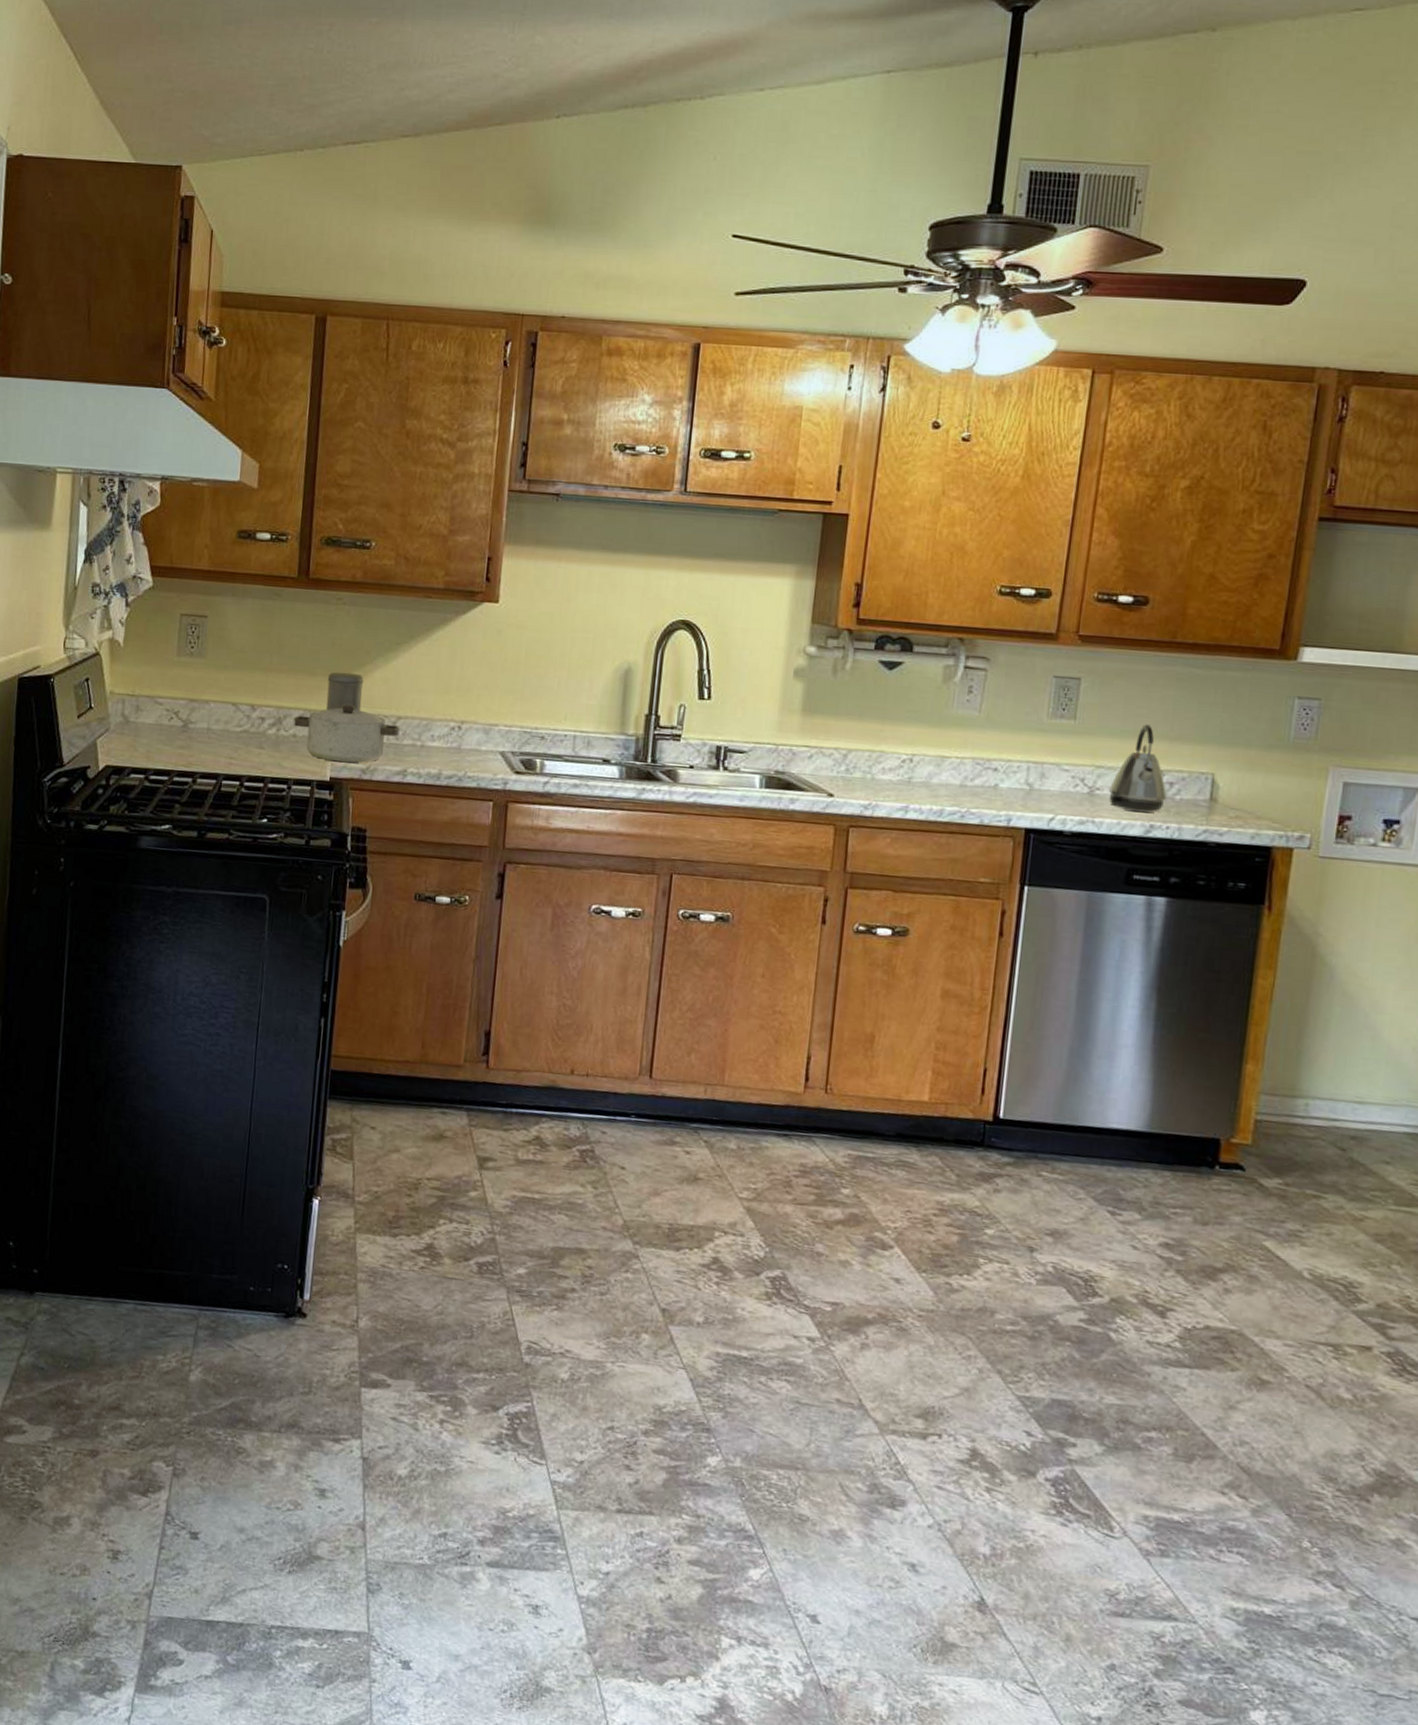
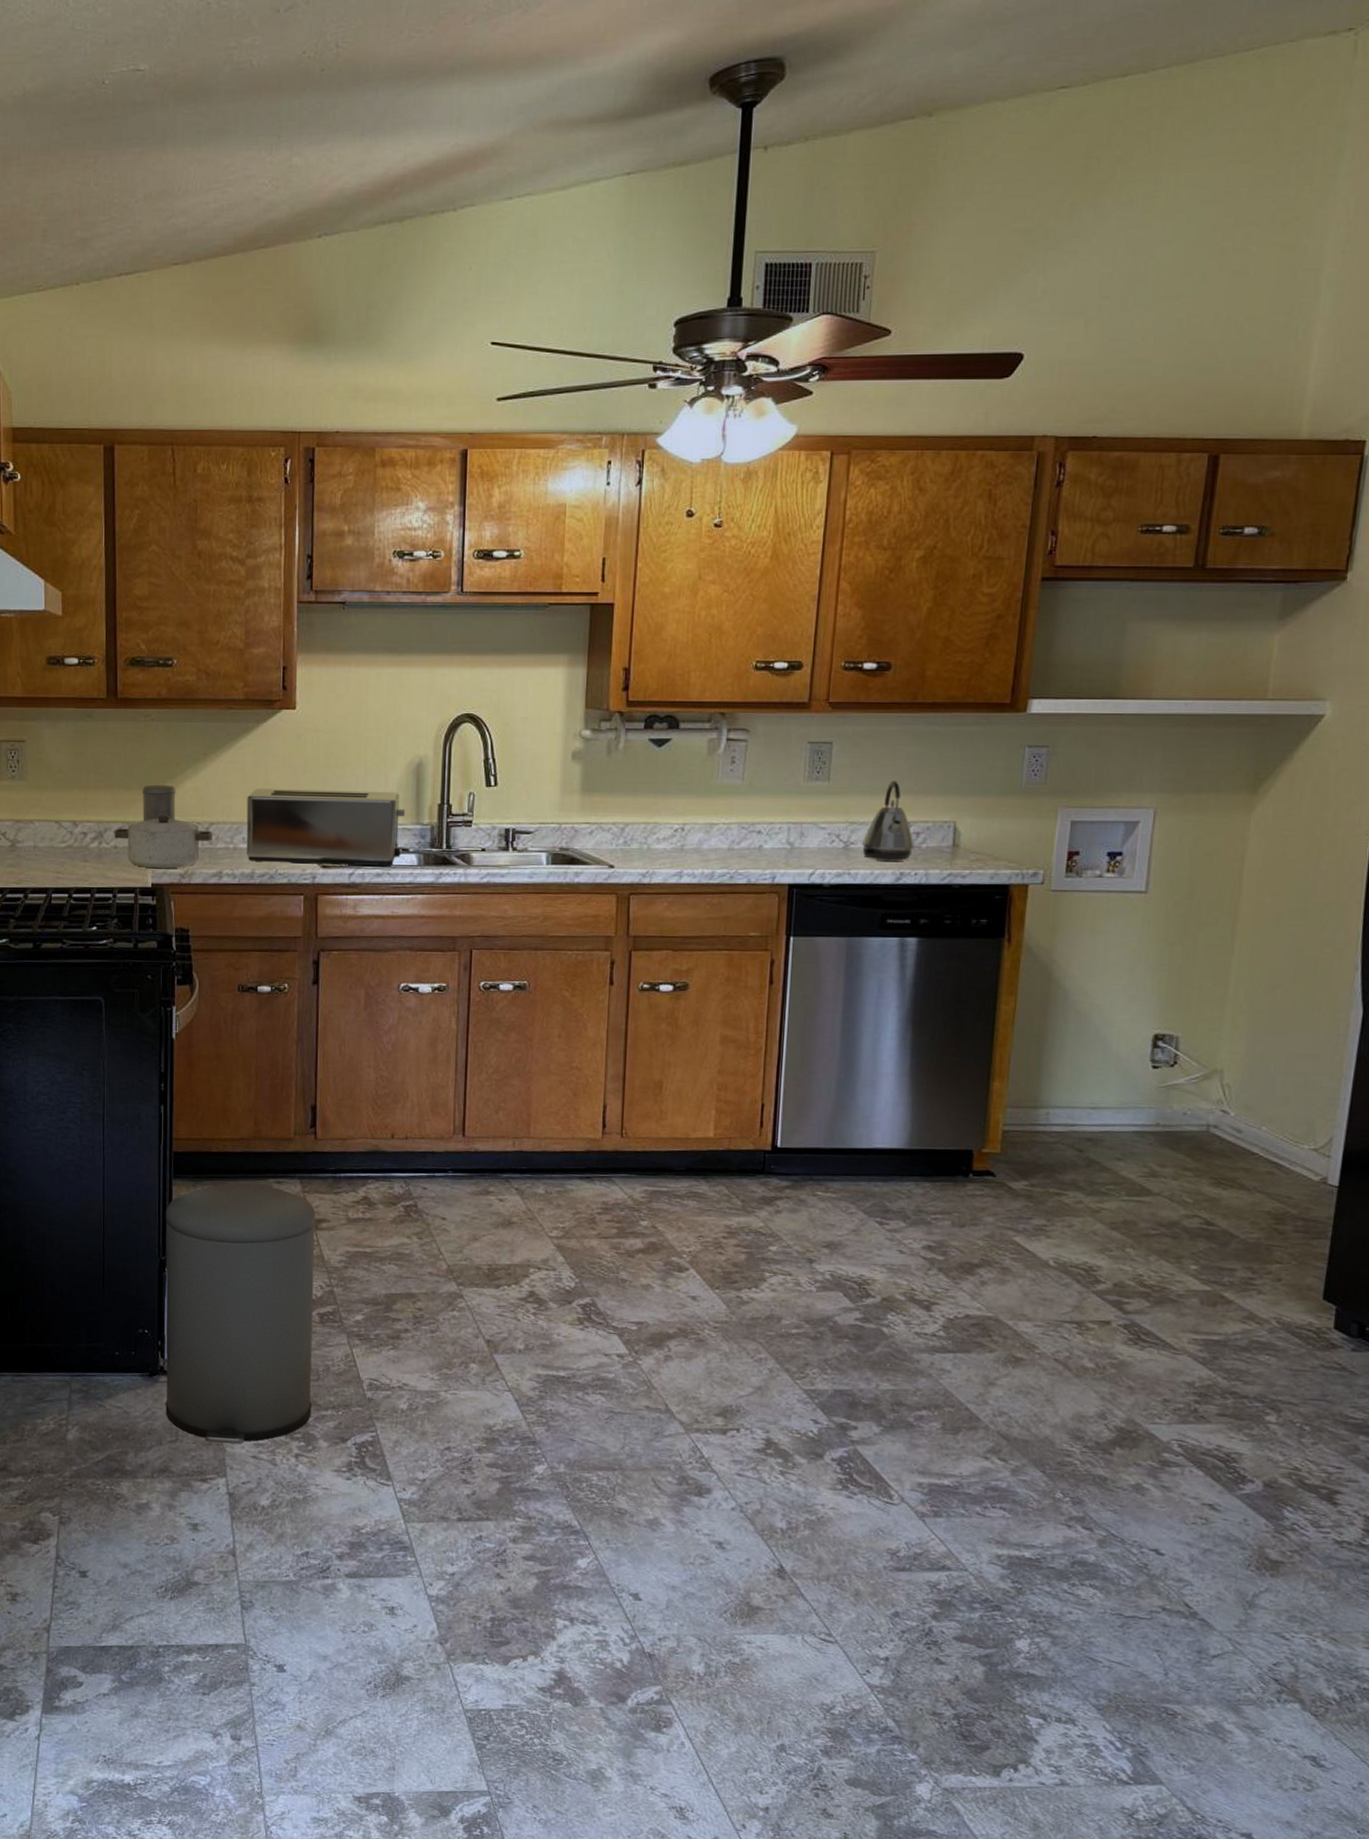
pedal bin: none [300,1108,482,1404] -> present [165,1181,316,1445]
toaster: none [433,683,610,778] -> present [246,788,406,867]

